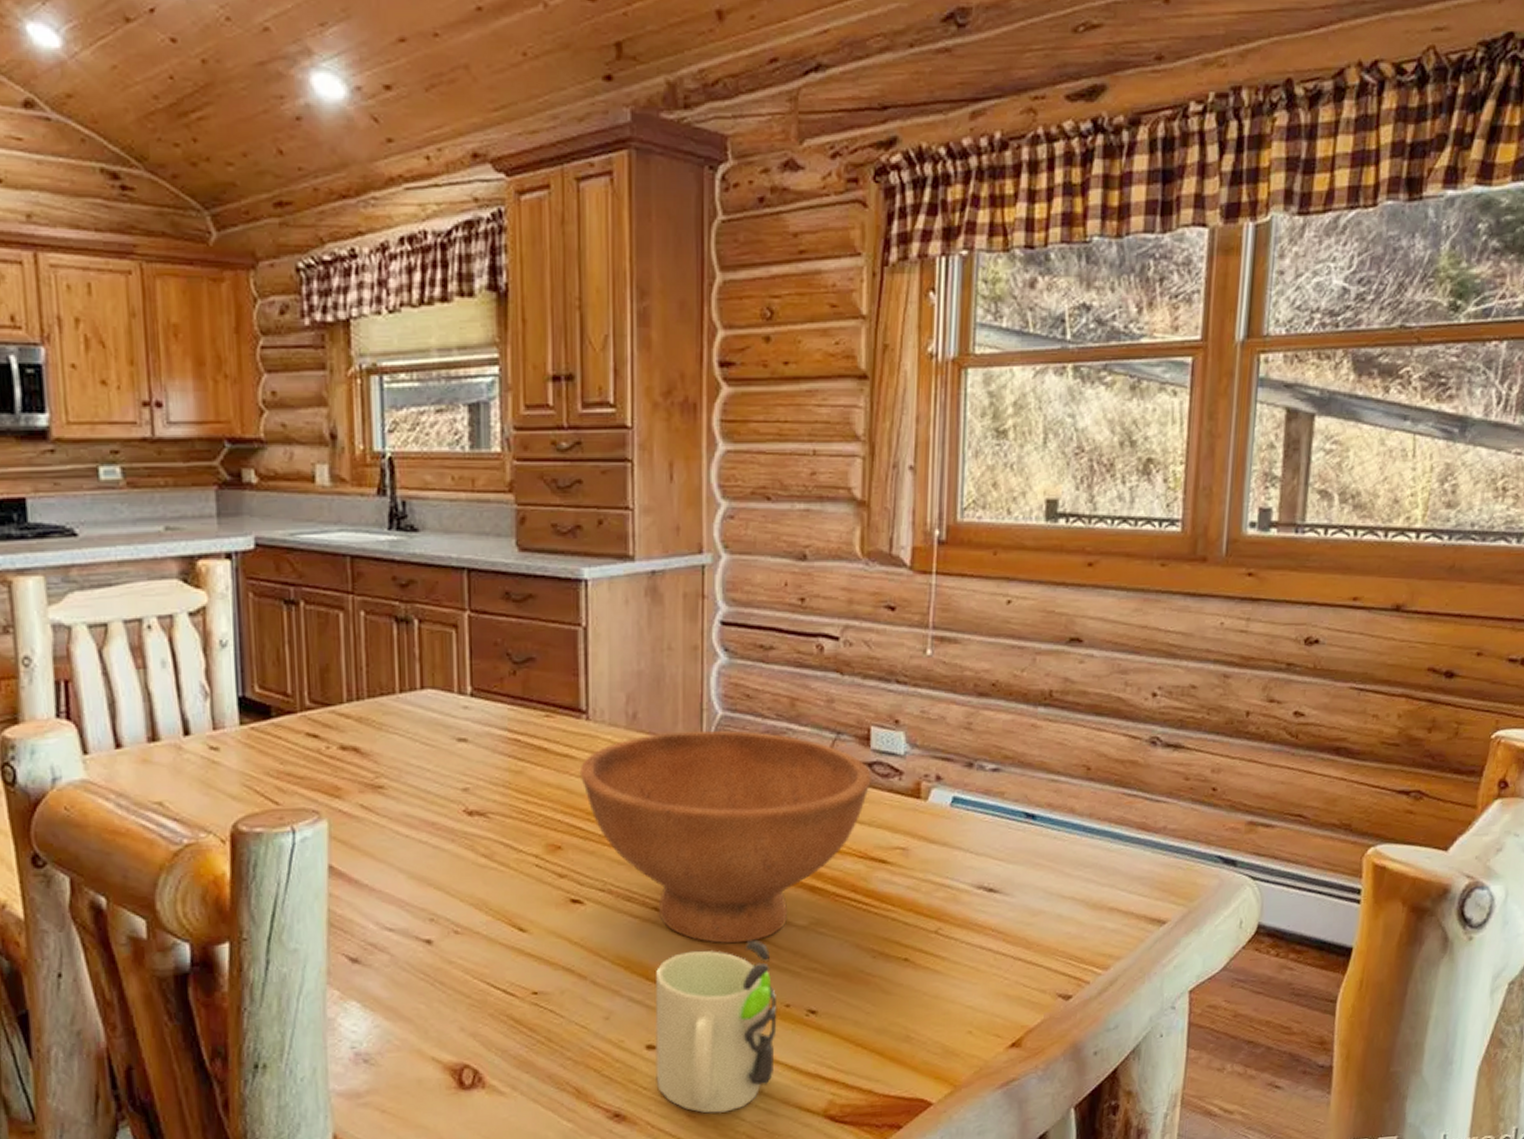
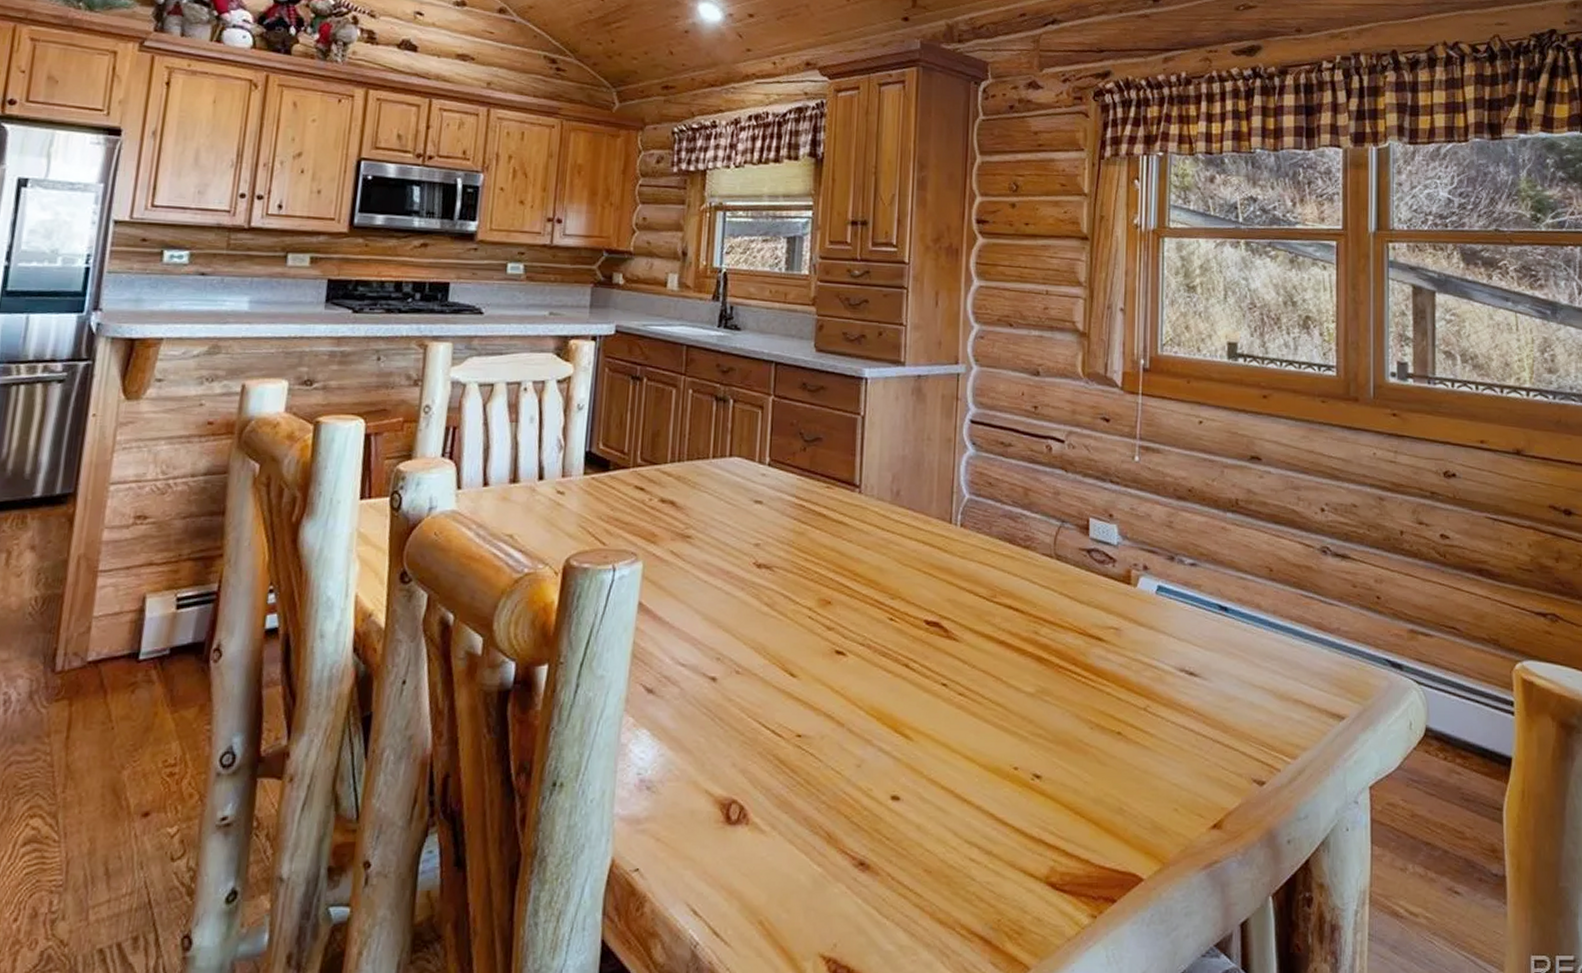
bowl: present [579,730,871,944] -> none [850,509,1090,705]
mug: present [654,939,778,1114] -> none [898,702,1007,870]

